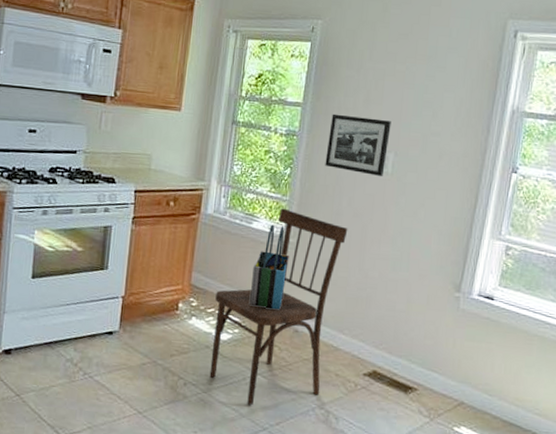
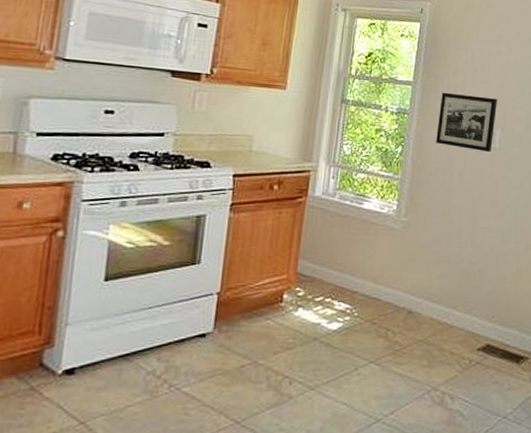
dining chair: present [209,208,348,406] -> none [318,187,459,398]
tote bag: present [250,224,289,310] -> none [361,204,402,292]

